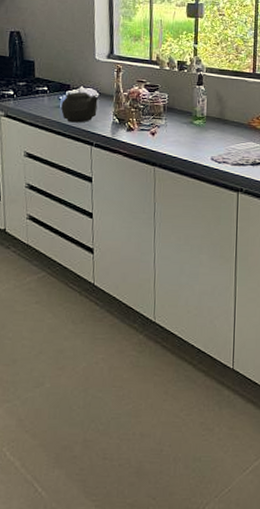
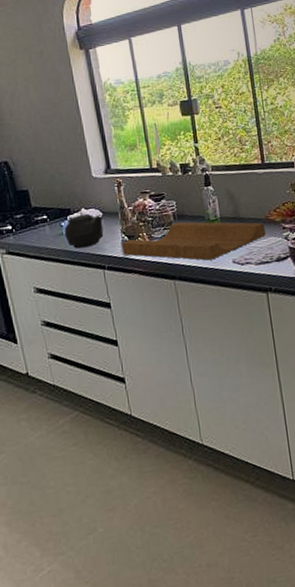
cutting board: none [112,113,246,154] -> present [122,221,266,260]

